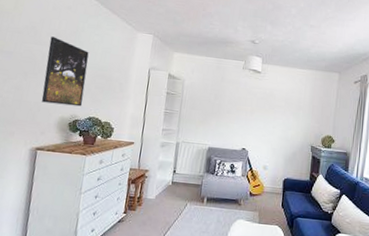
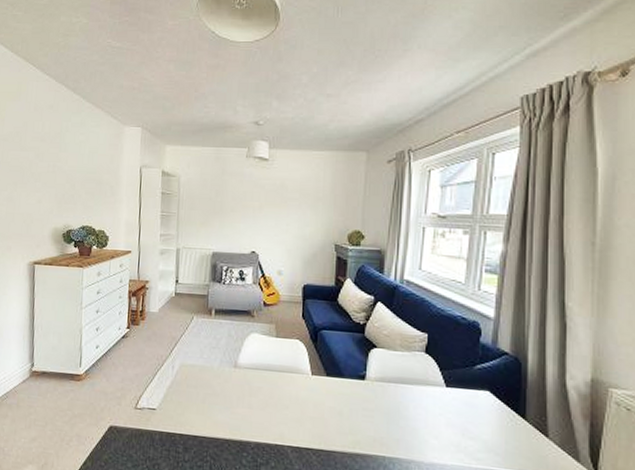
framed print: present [41,36,89,107] -> none [33,141,76,215]

